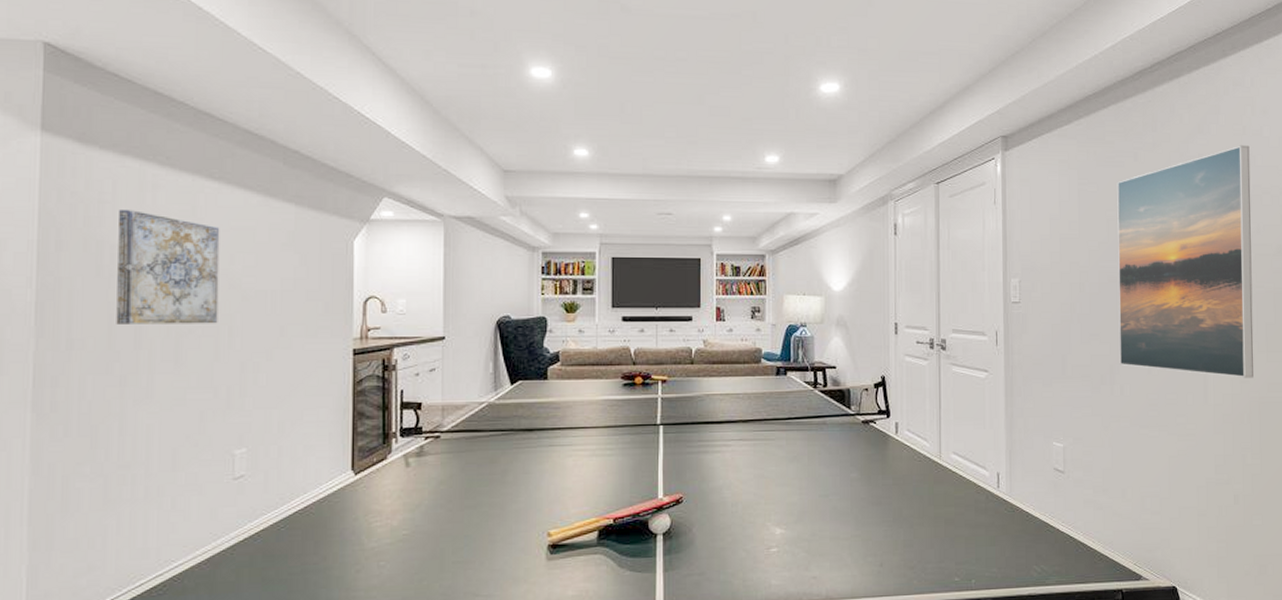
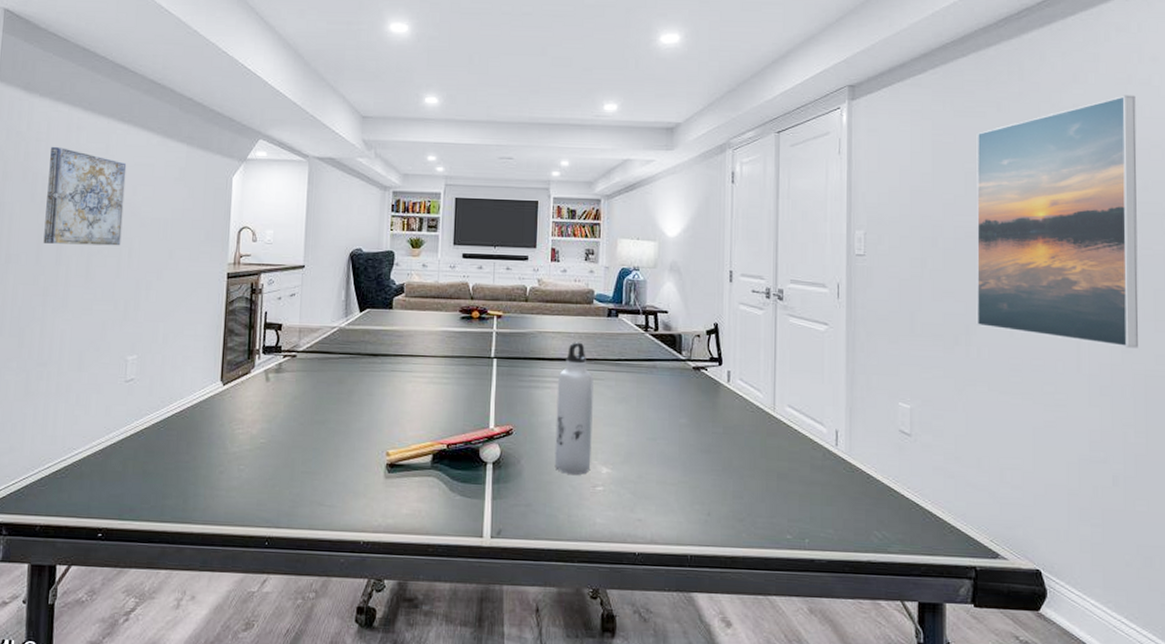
water bottle: none [727,403,764,538] -> present [554,342,594,475]

